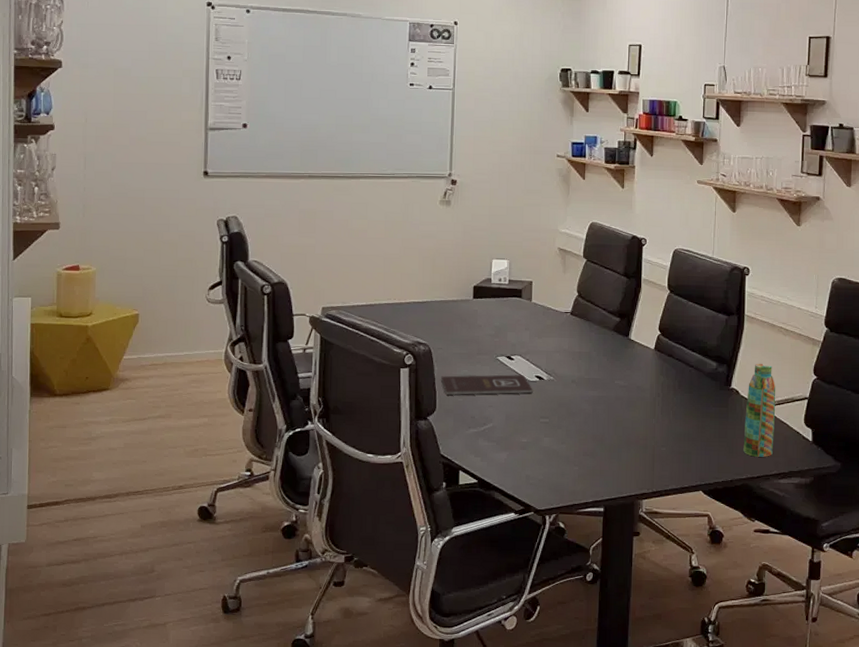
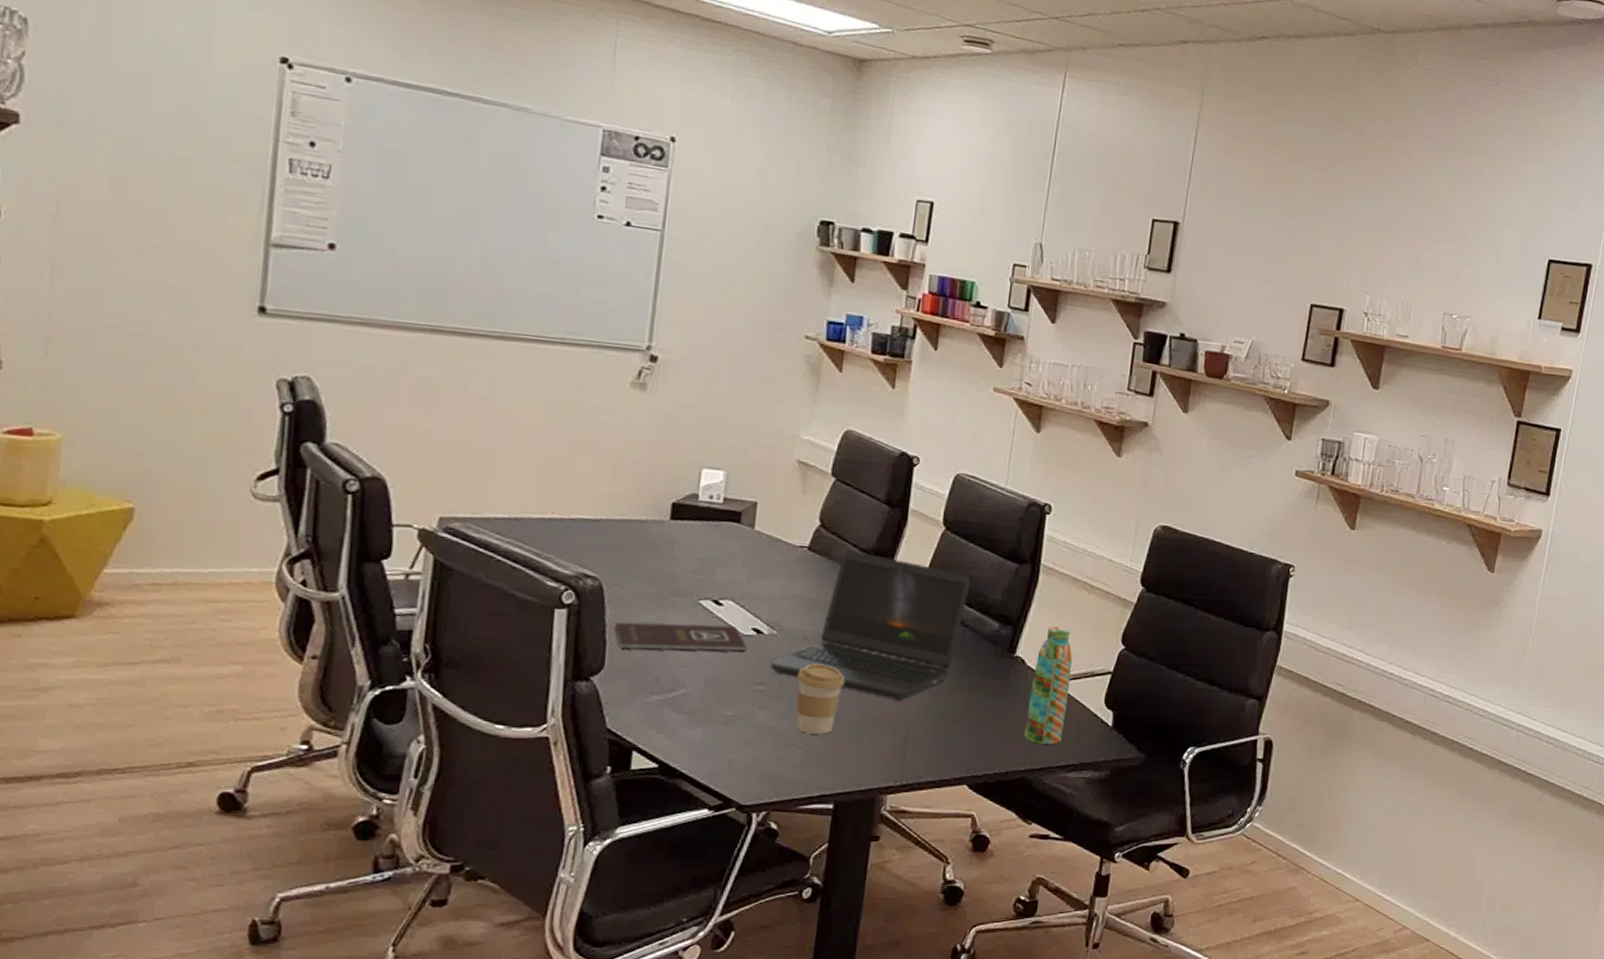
laptop computer: none [550,313,692,426] -> present [770,550,971,701]
coffee cup: none [571,400,604,454] -> present [796,663,845,734]

